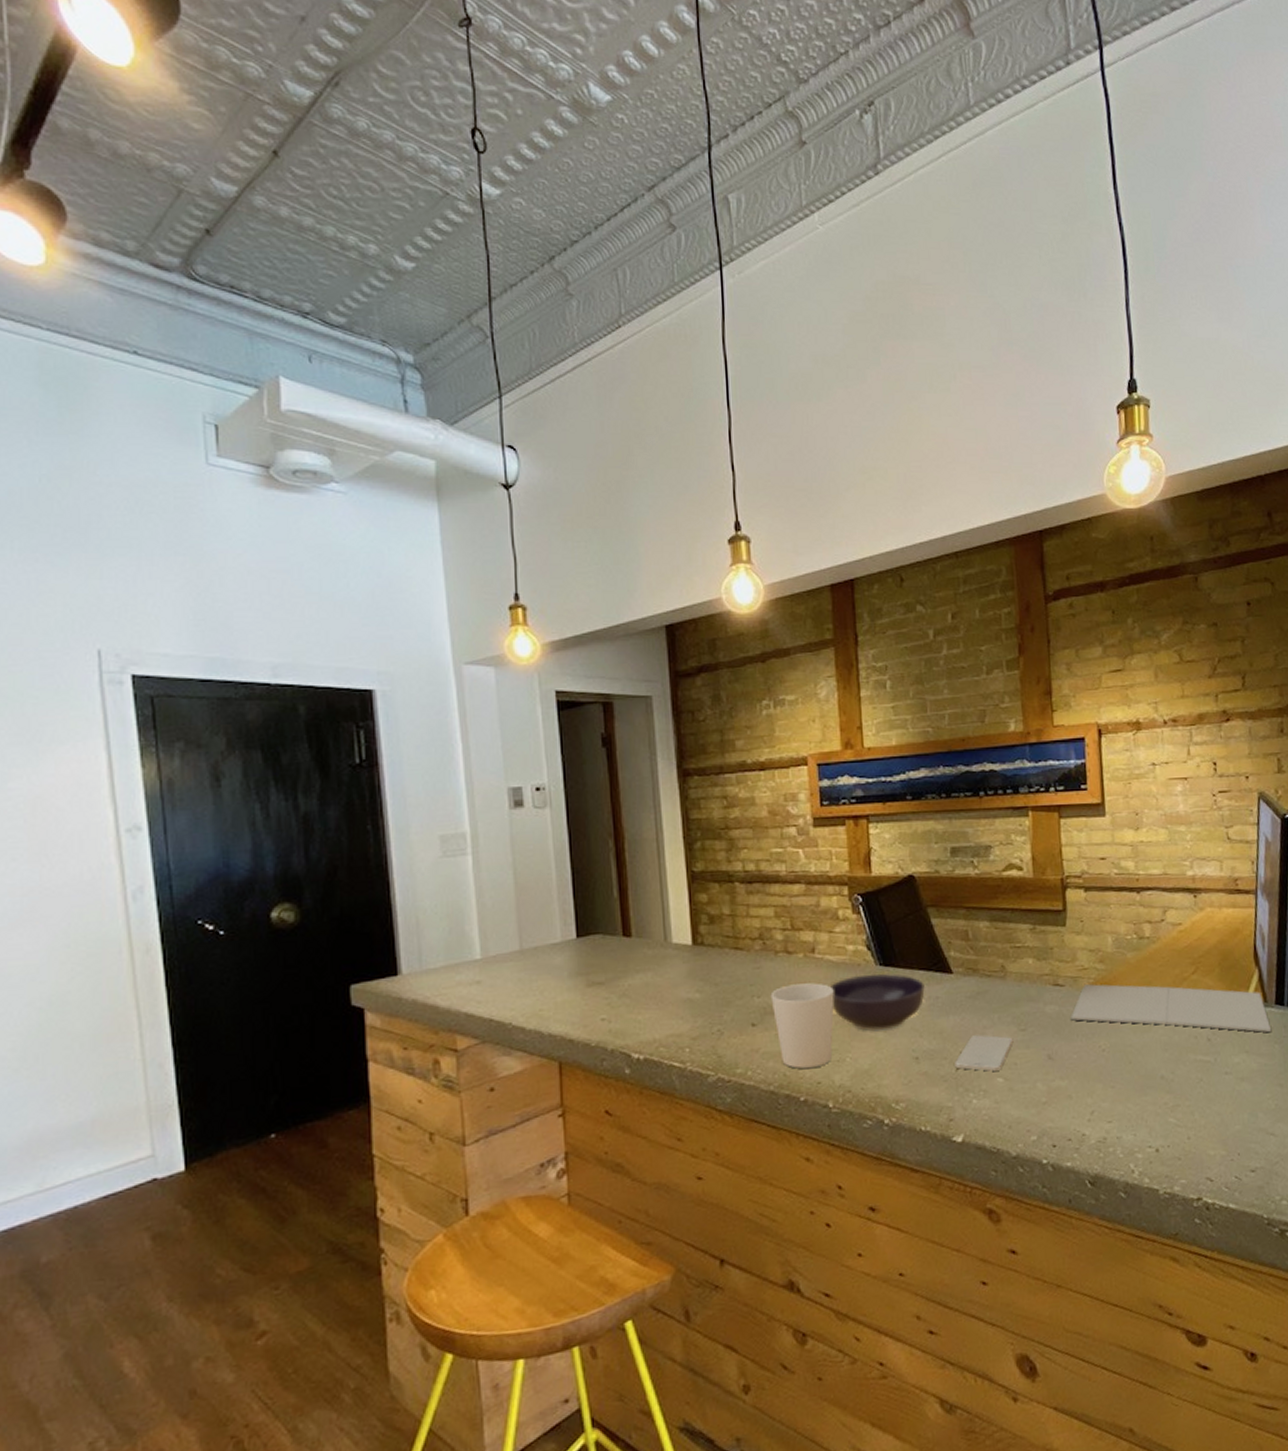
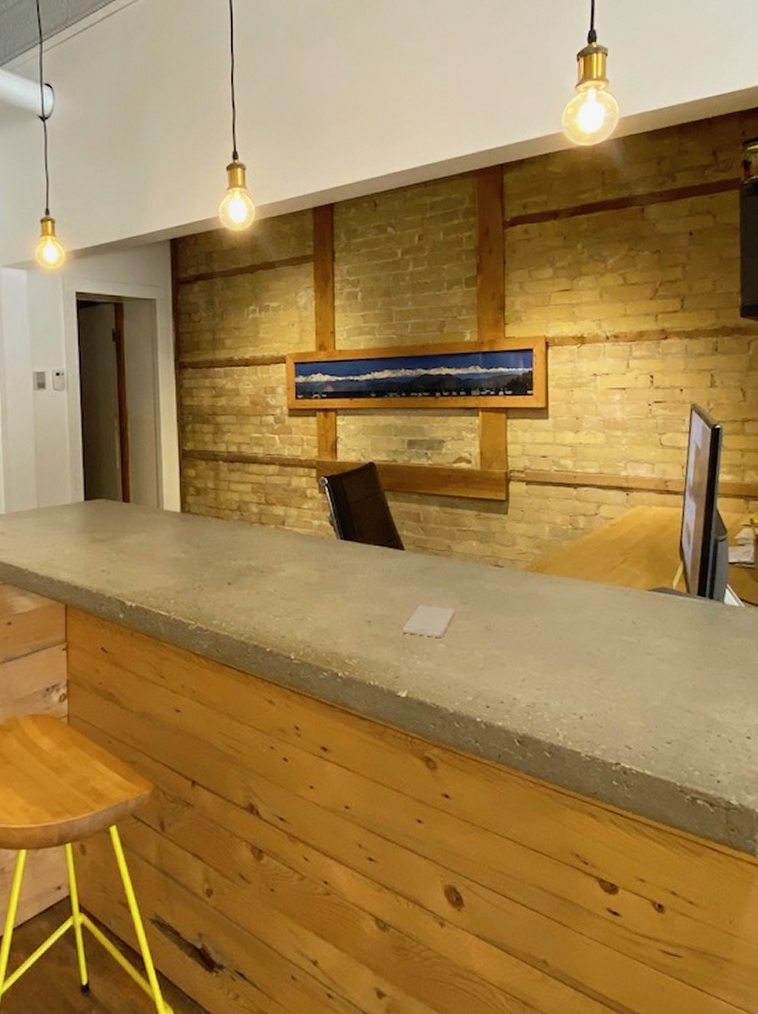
dixie cup: present [770,983,834,1069] -> none [245,551,300,625]
bowl: present [830,974,925,1031] -> none [297,546,379,596]
calendar: present [1071,984,1272,1033] -> none [508,567,693,621]

